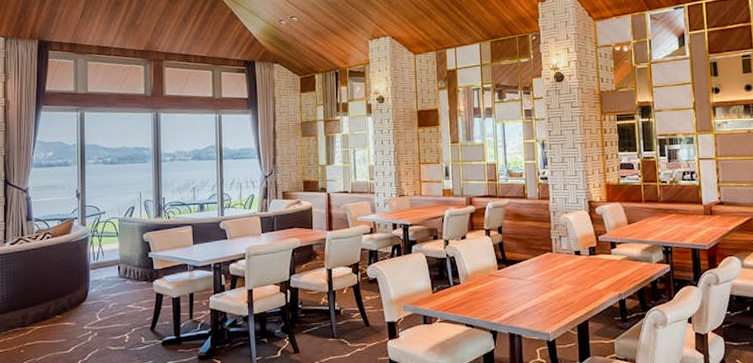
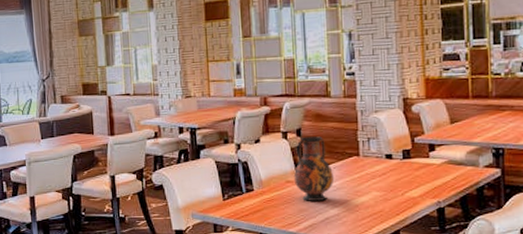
vase: none [495,234,531,294] -> present [293,136,334,201]

